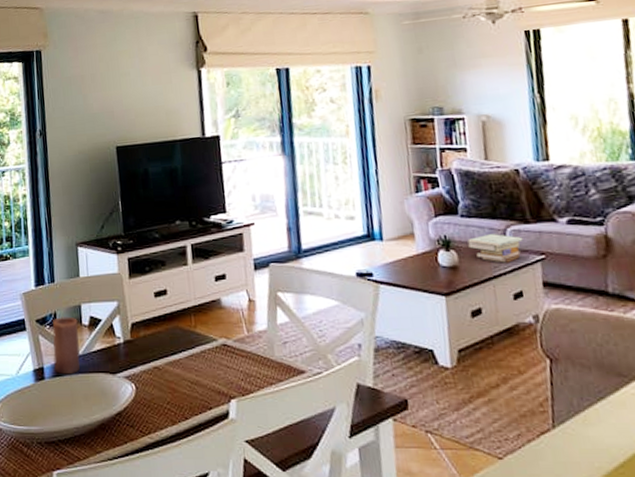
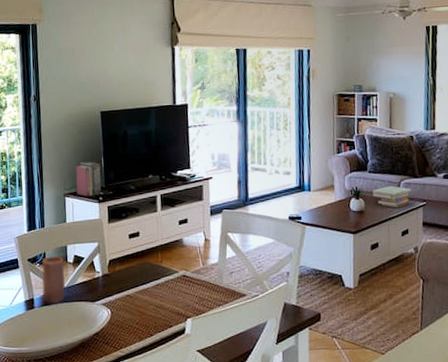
books: none [89,205,120,247] -> present [76,162,102,197]

